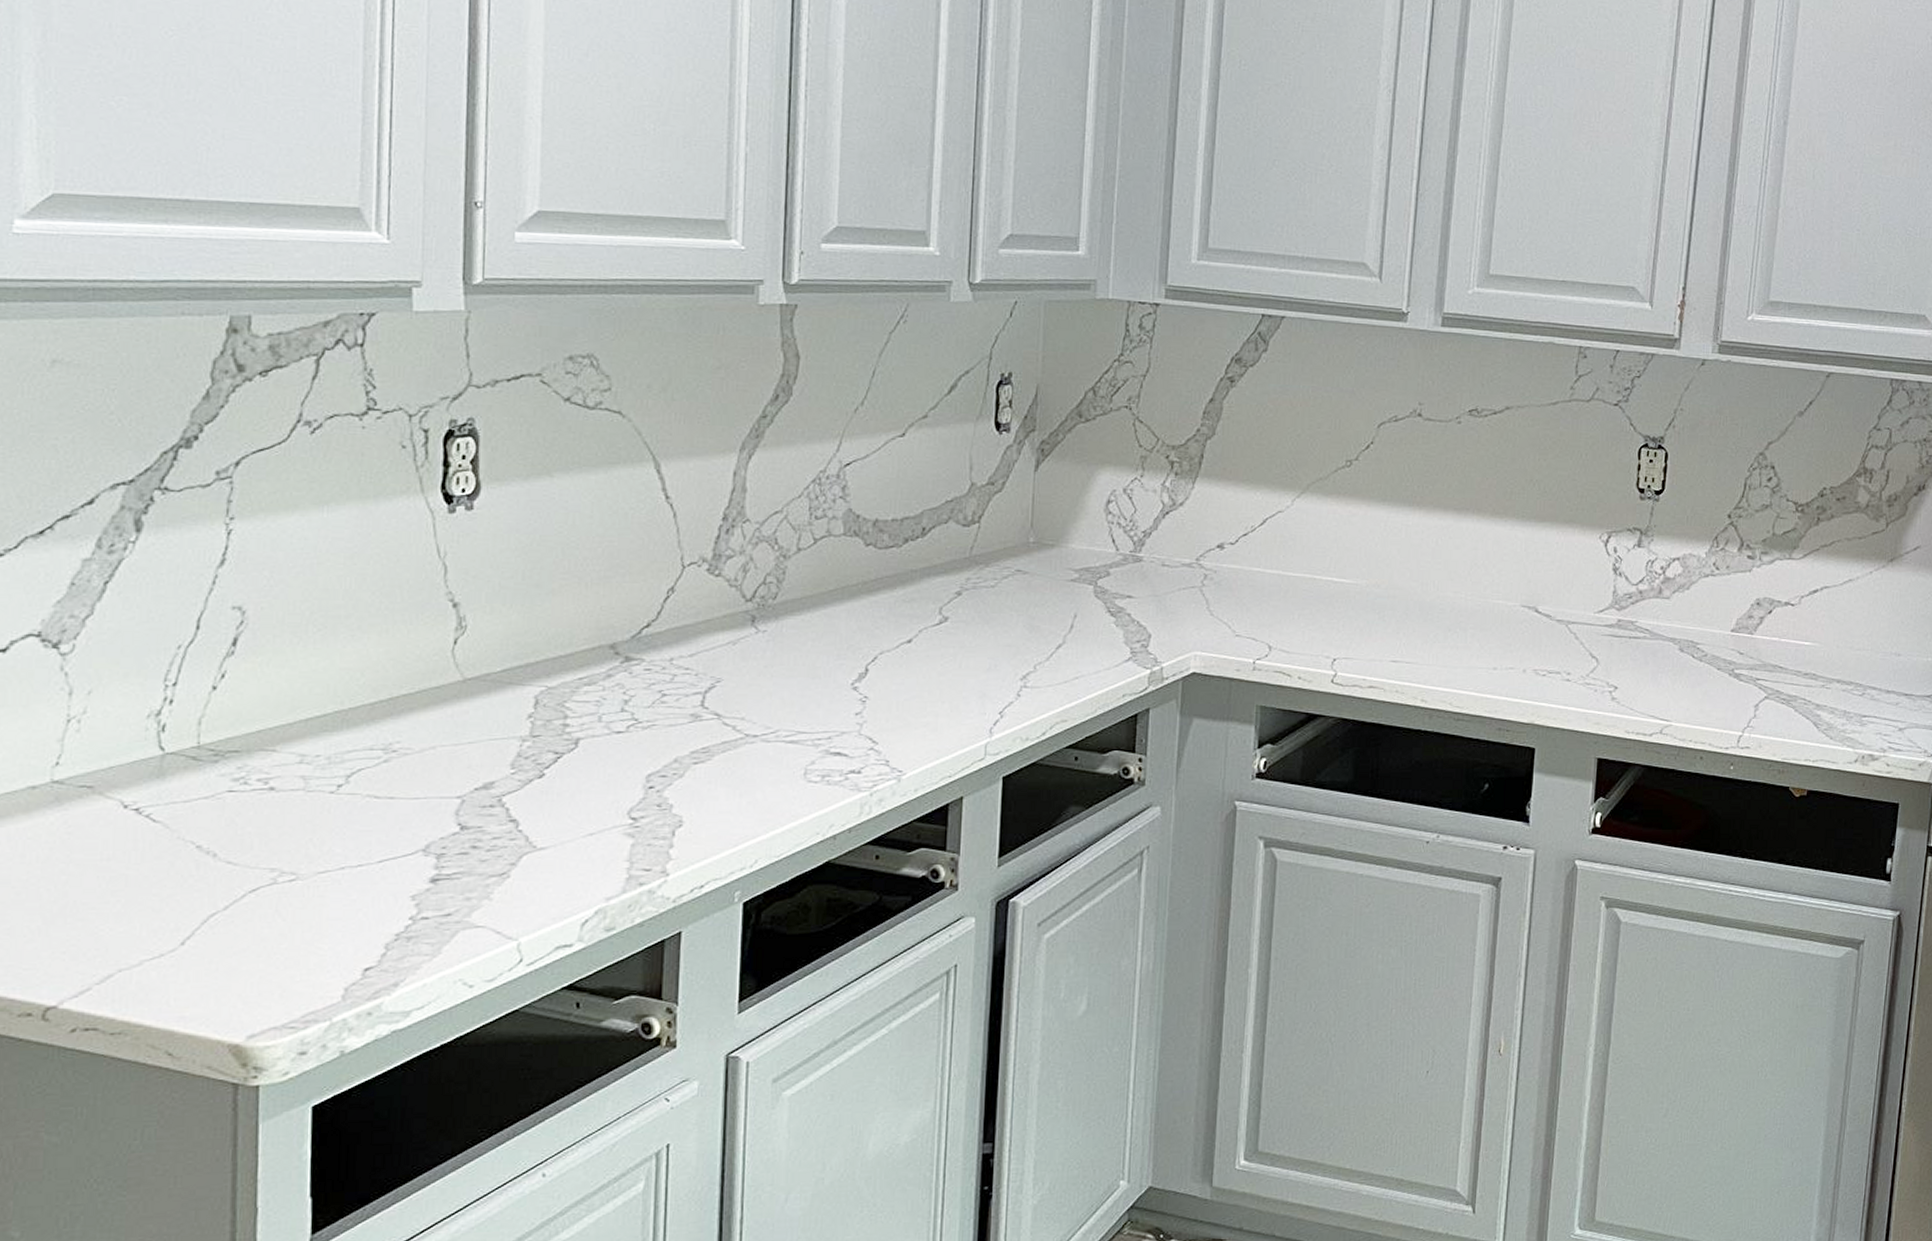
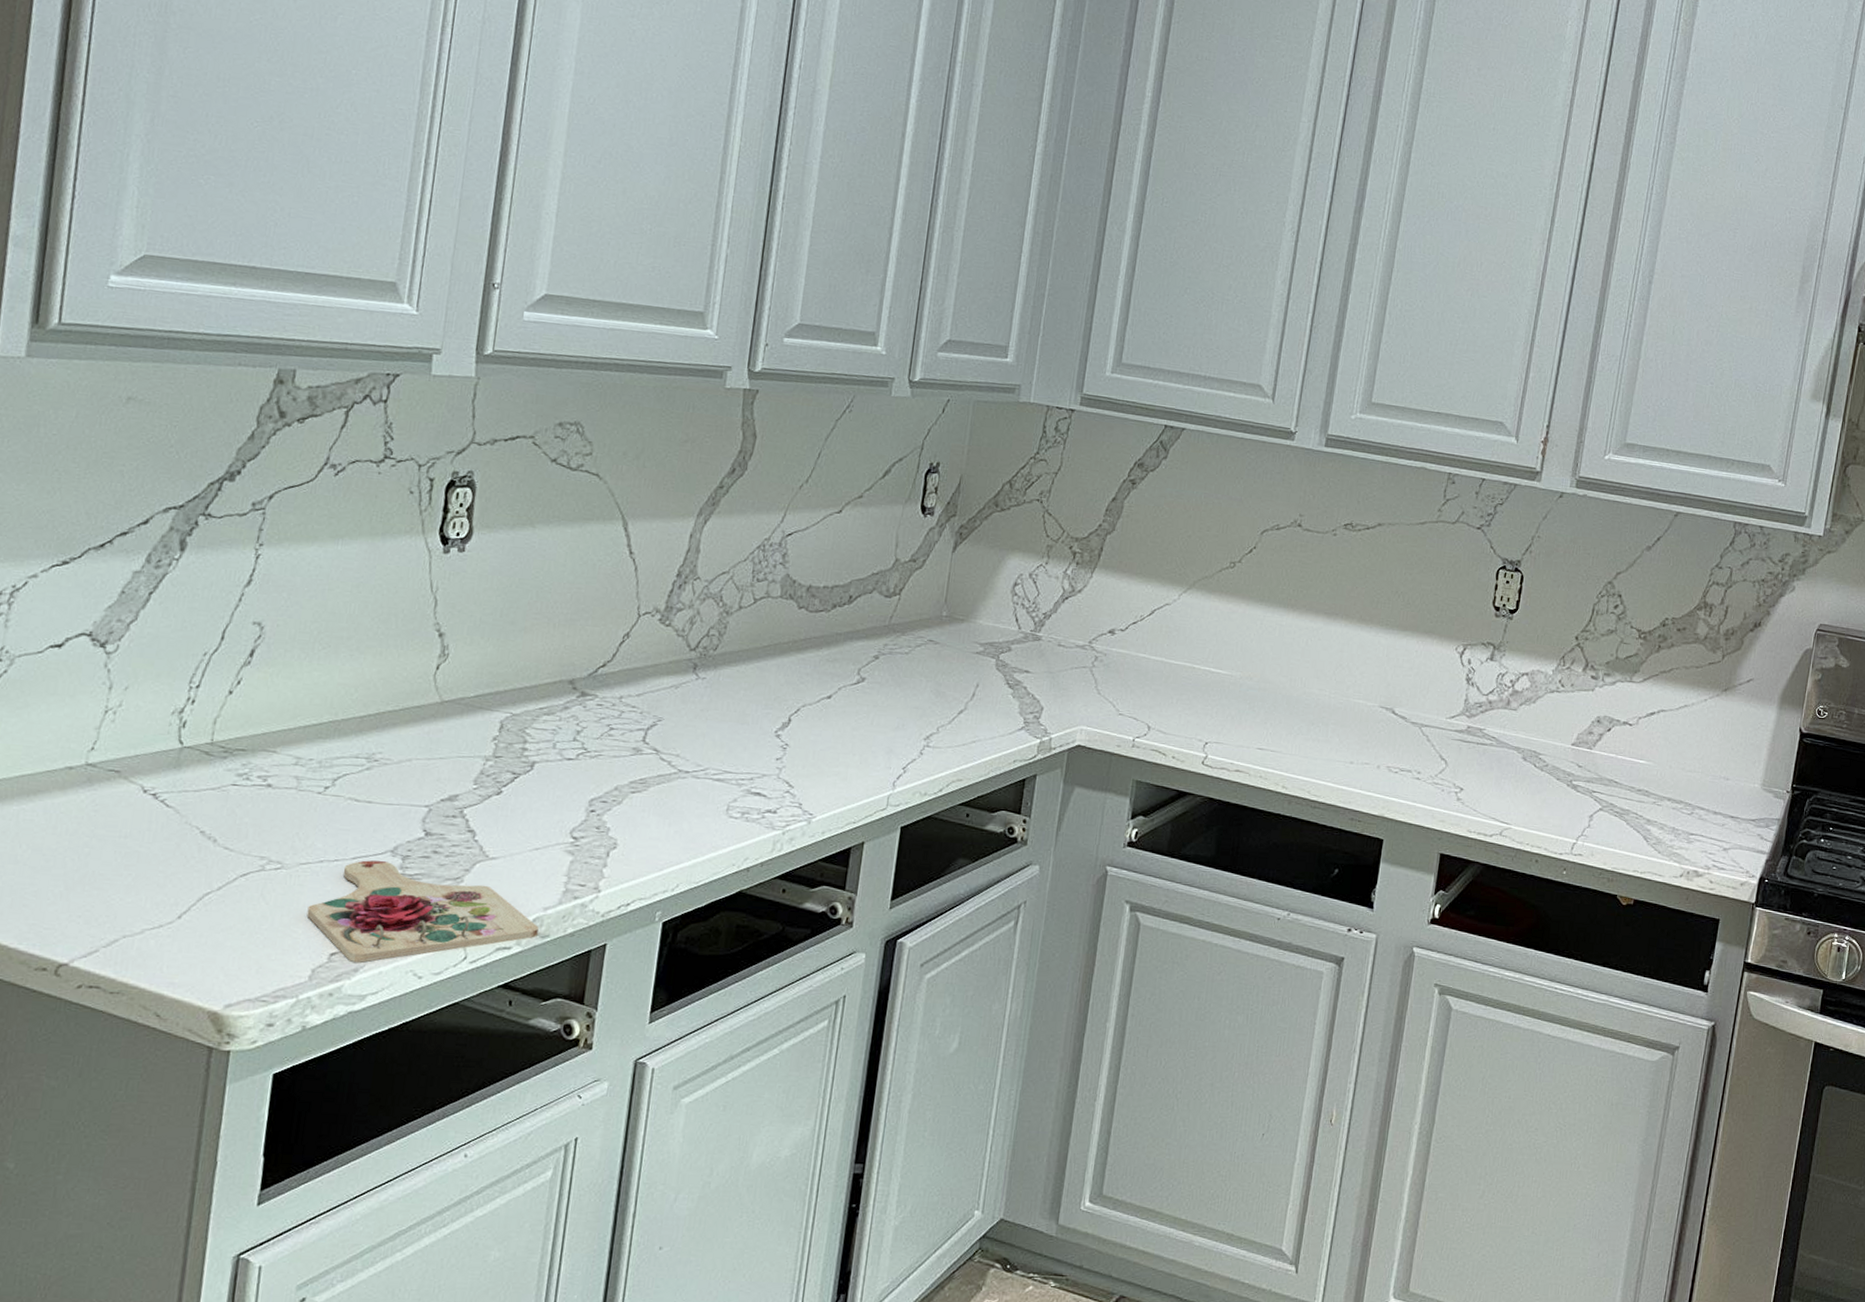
cutting board: none [332,862,602,976] -> present [307,860,539,963]

